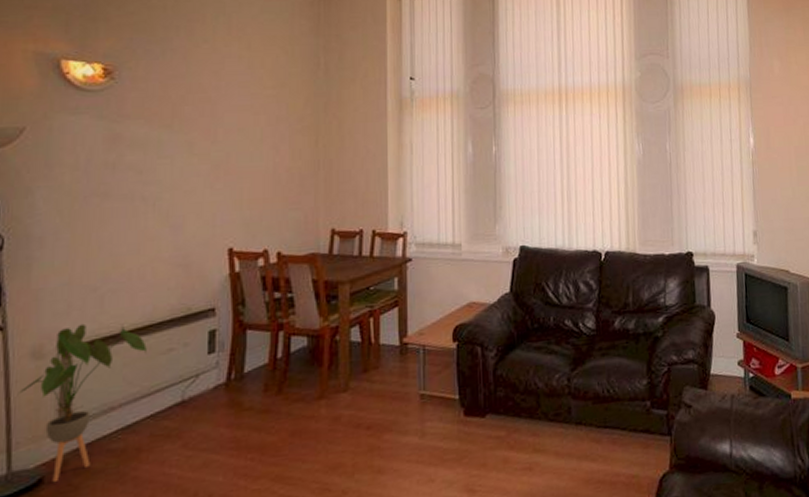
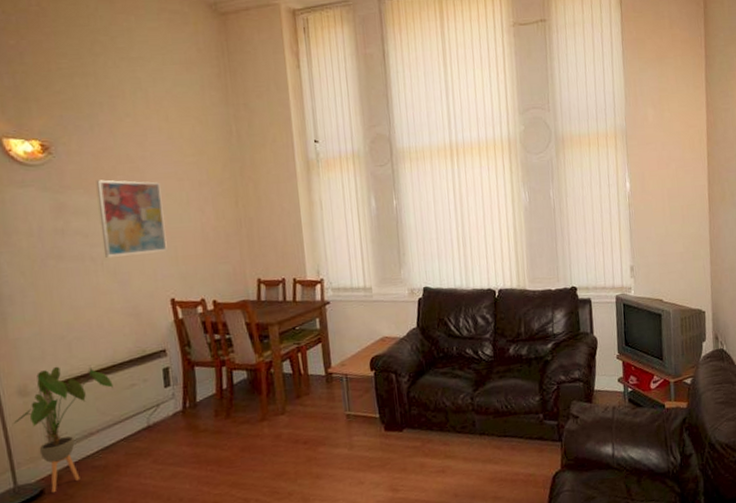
wall art: none [158,110,232,198] -> present [95,179,167,258]

